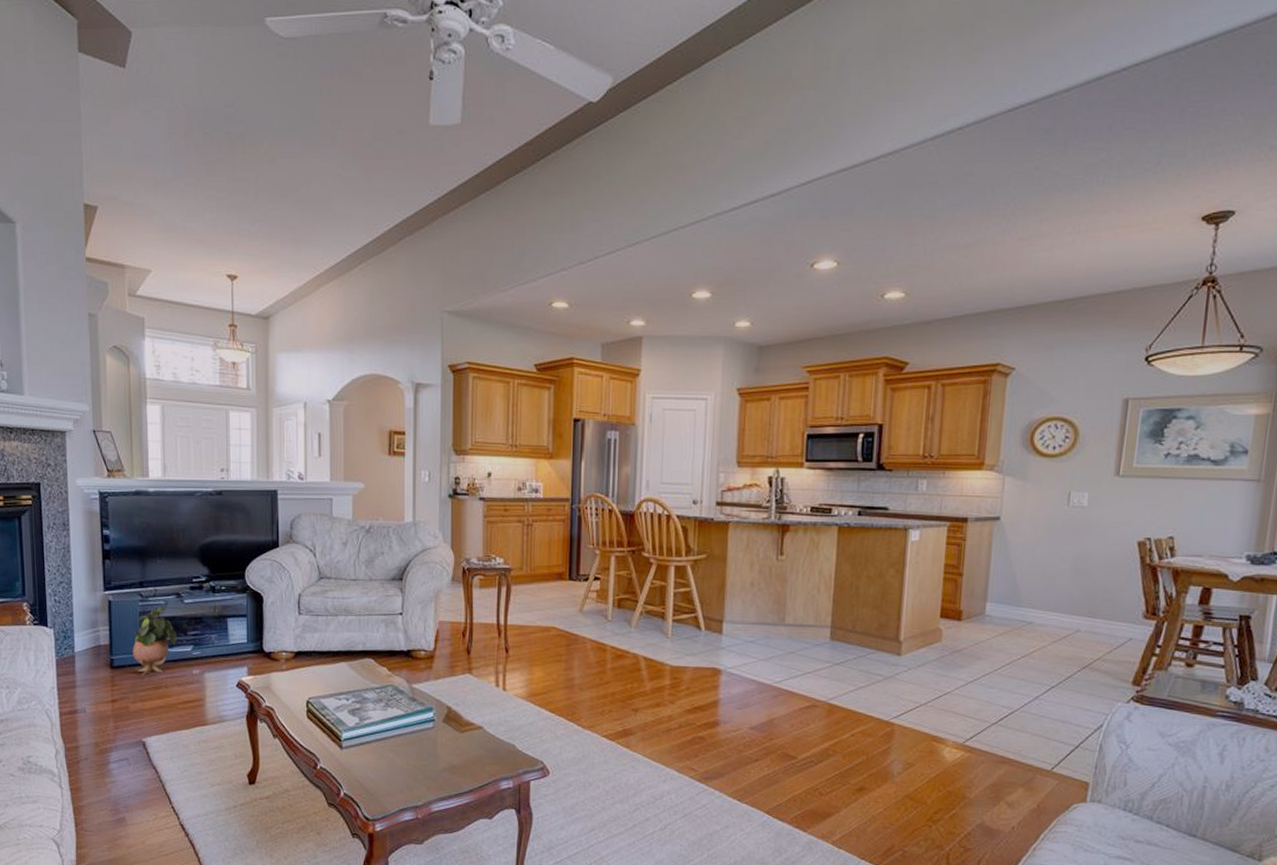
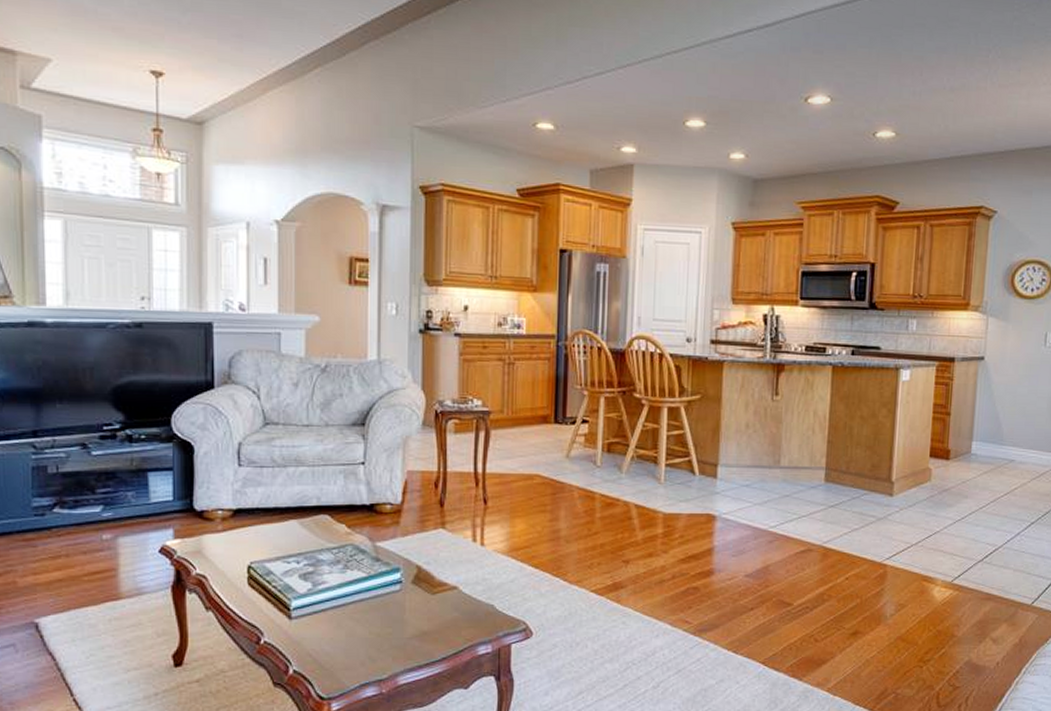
potted plant: present [133,606,177,676] -> none [23,460,82,543]

